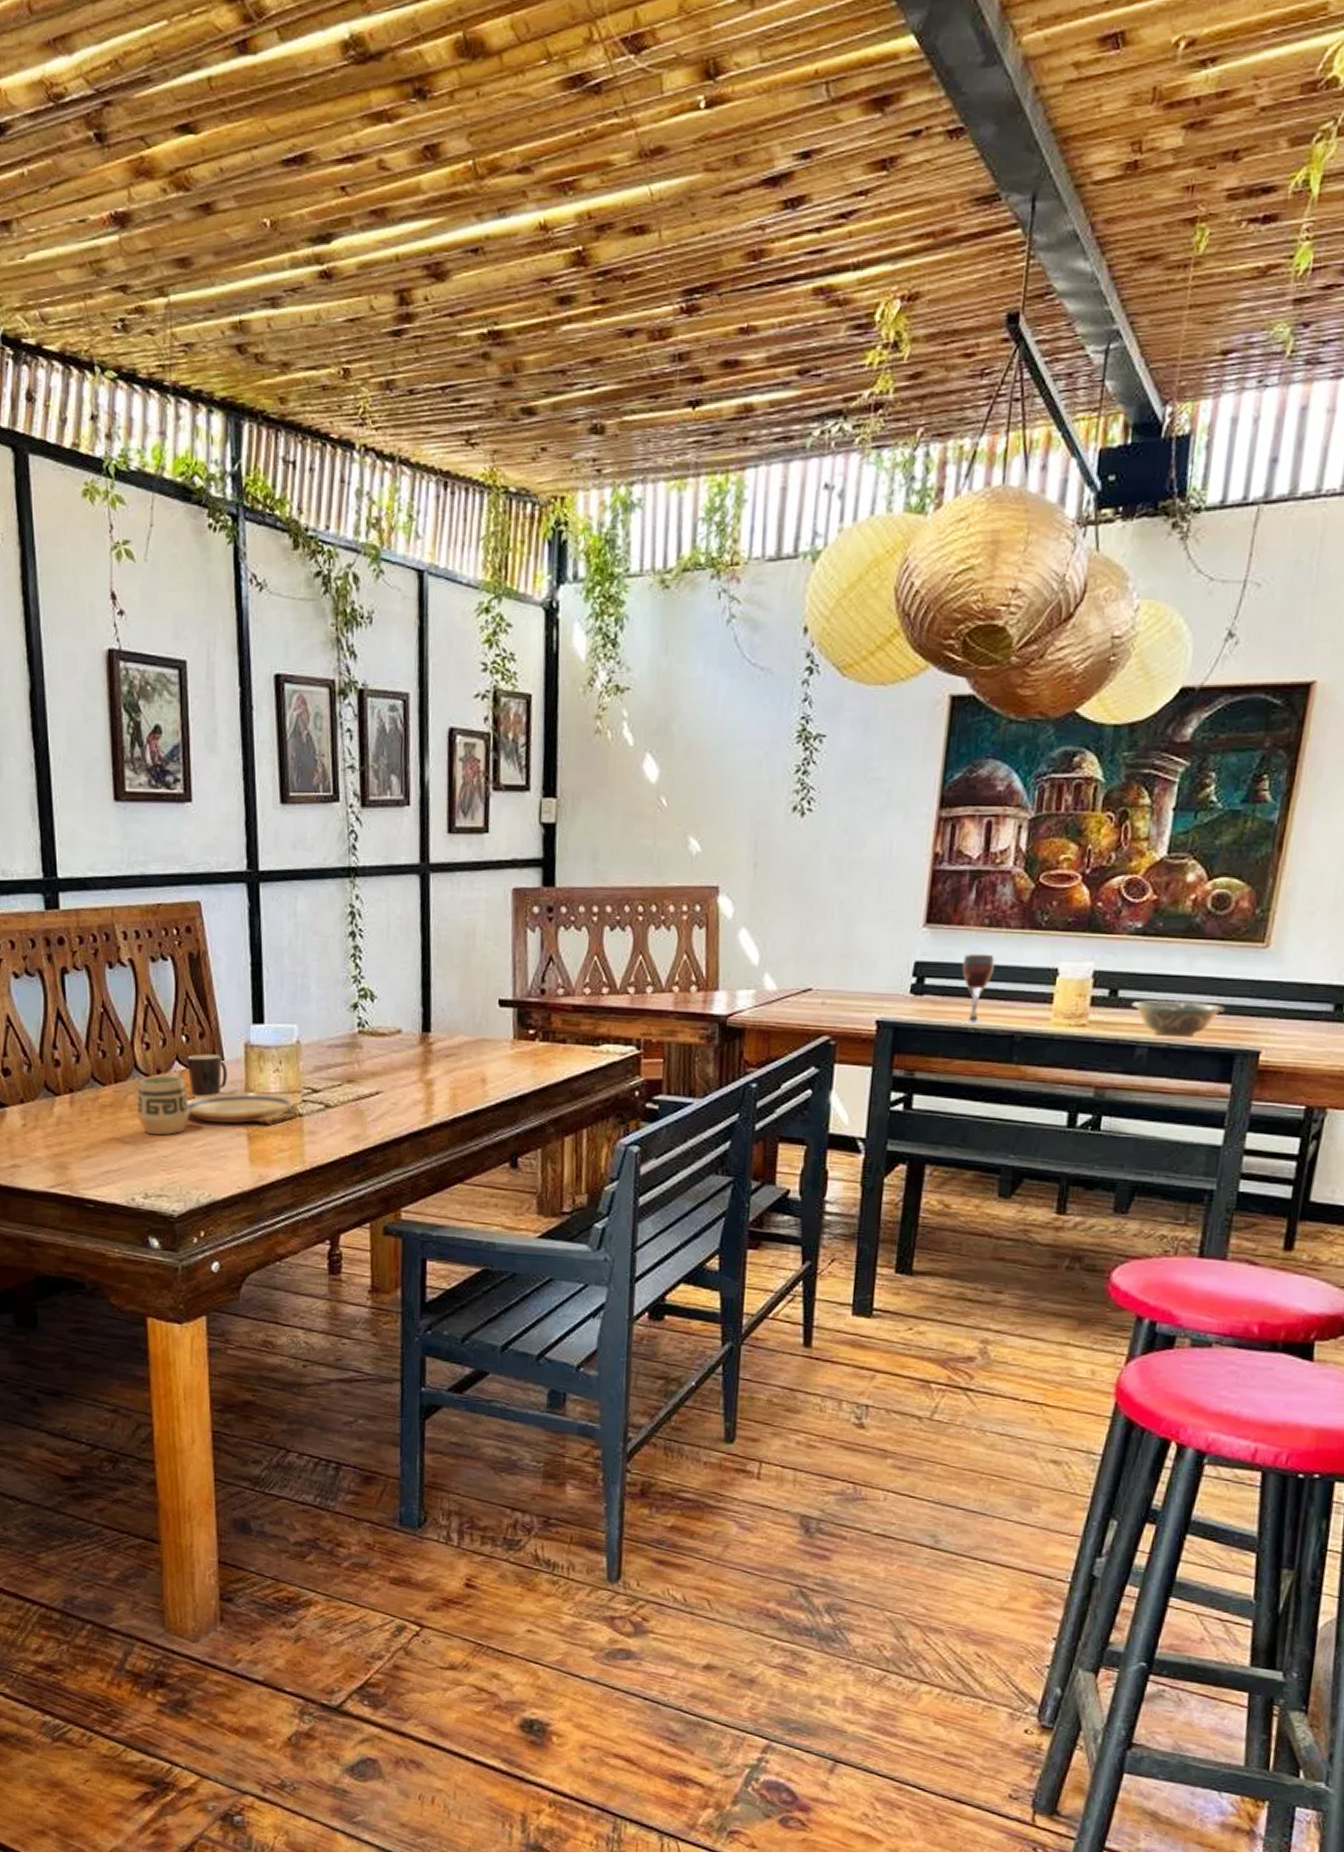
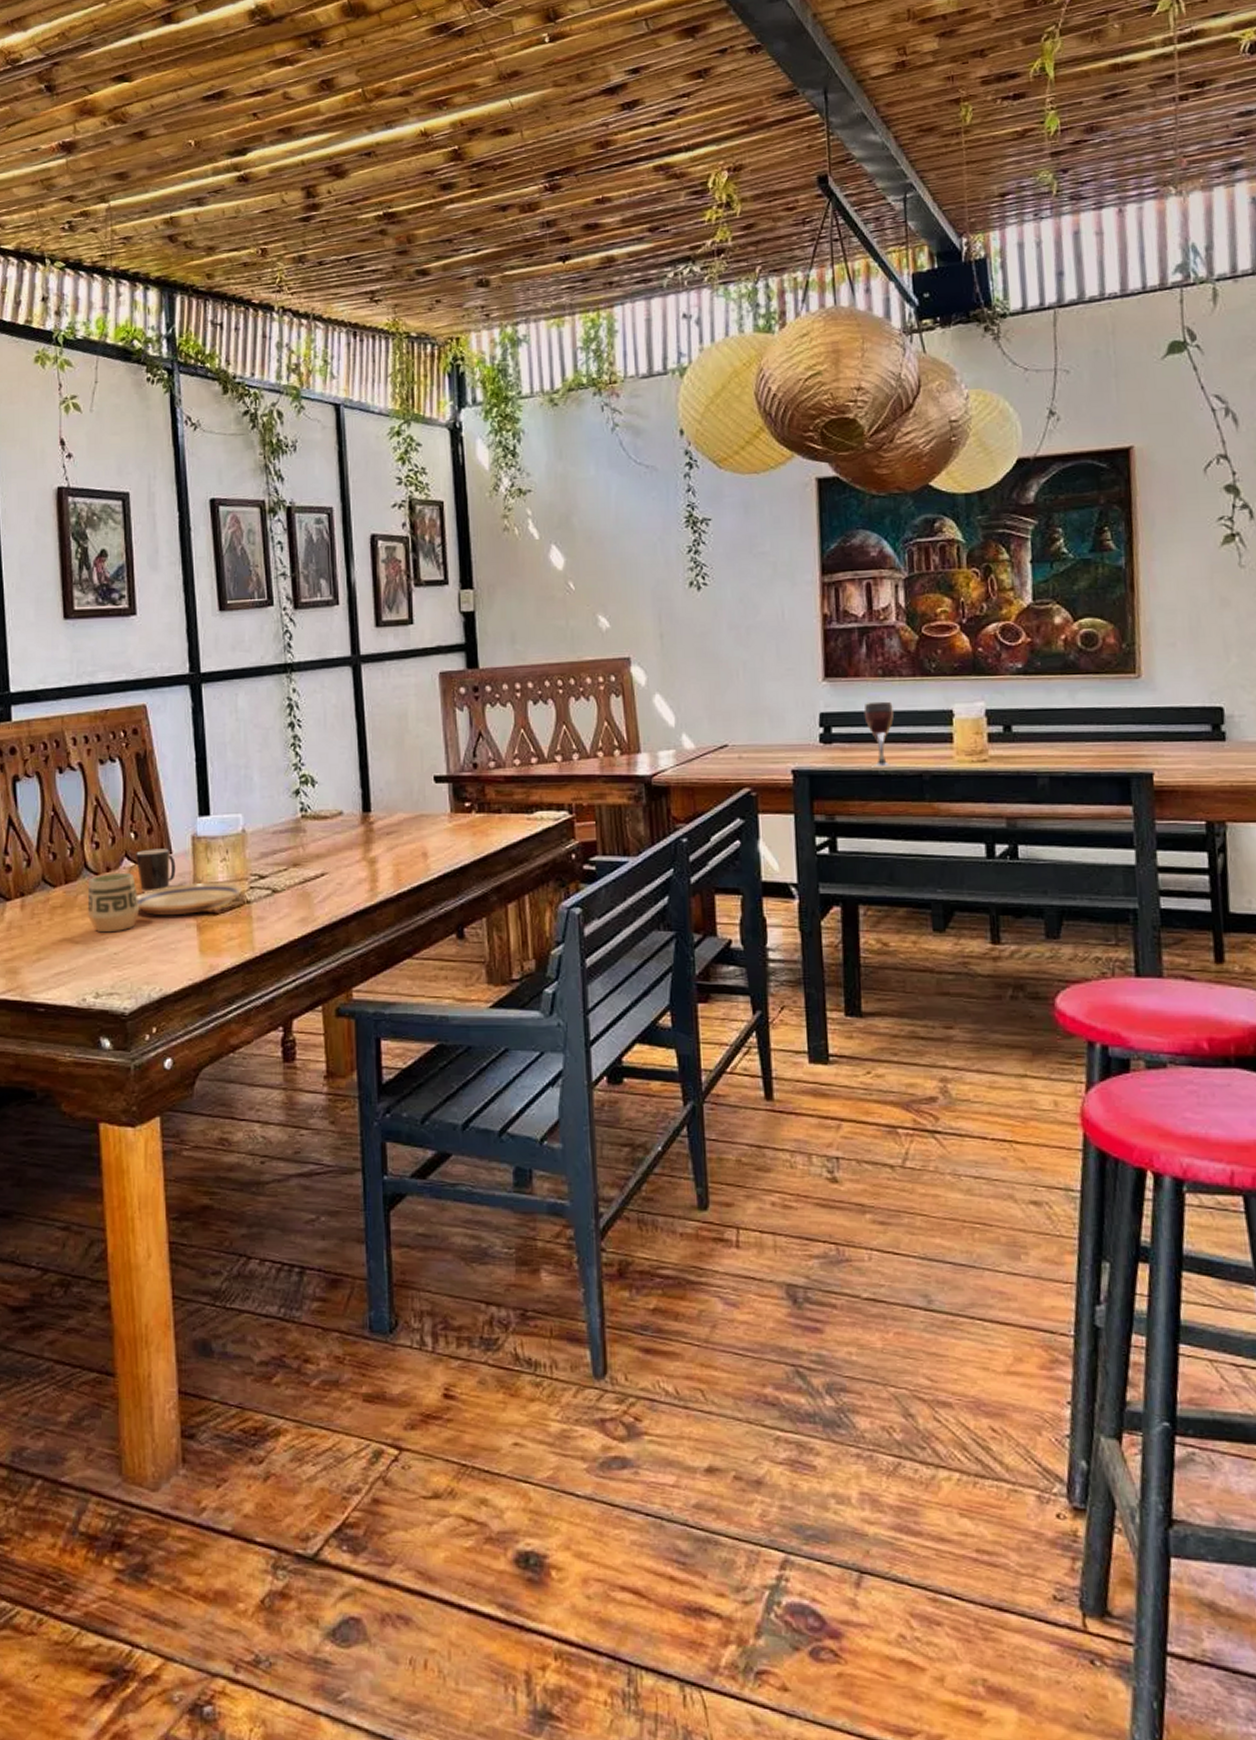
bowl: present [1131,999,1225,1040] -> none [1025,731,1112,768]

